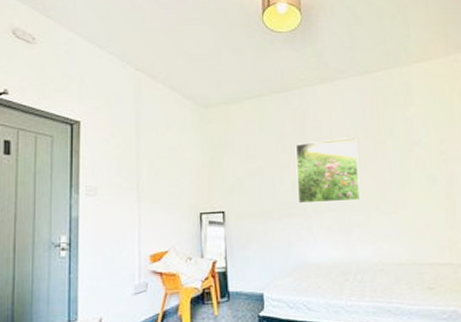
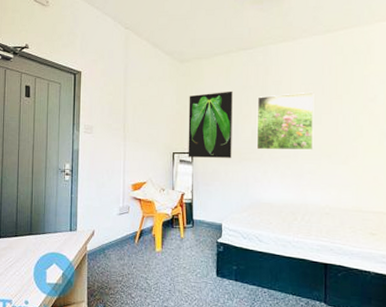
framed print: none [216,138,271,217] -> present [188,90,233,158]

